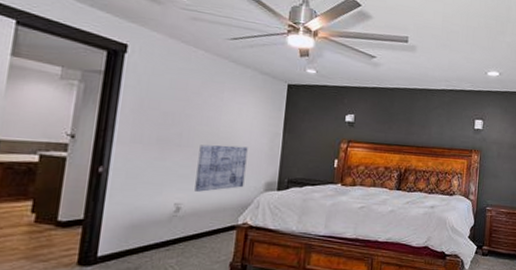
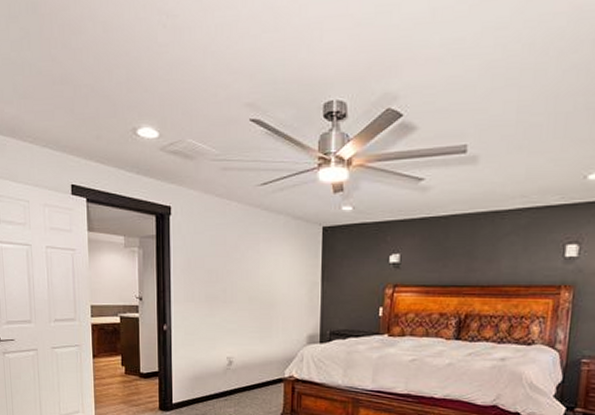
wall art: present [195,144,248,192] -> none [243,298,288,346]

